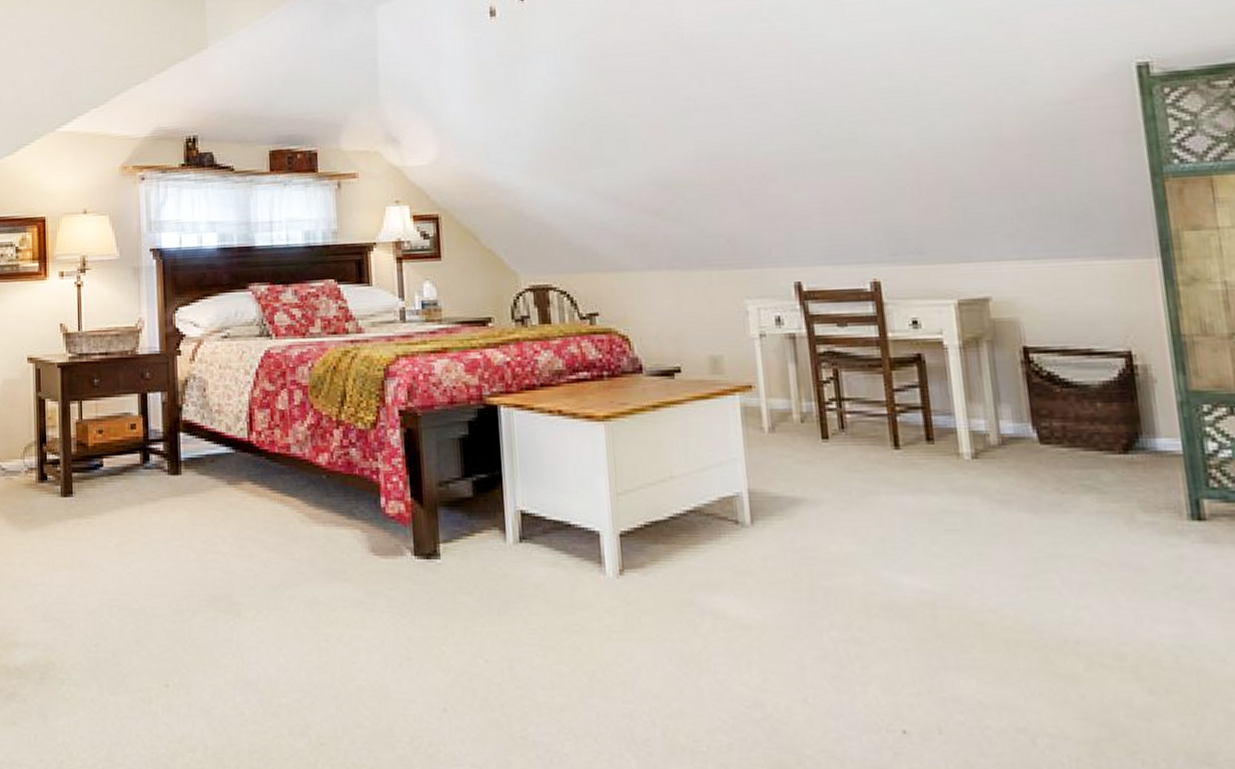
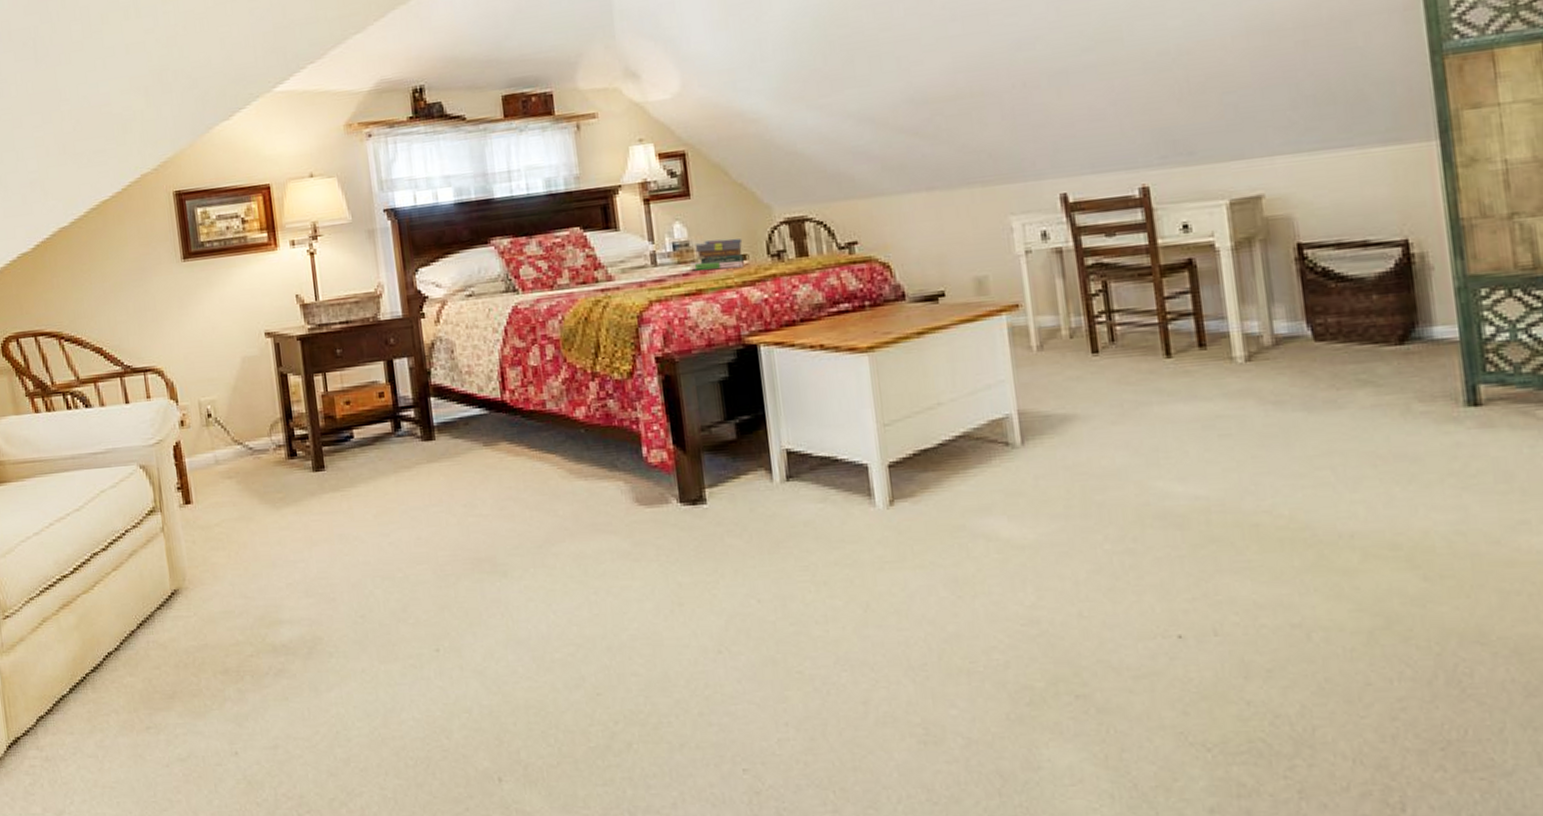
books: none [436,300,490,330] -> present [689,238,745,271]

